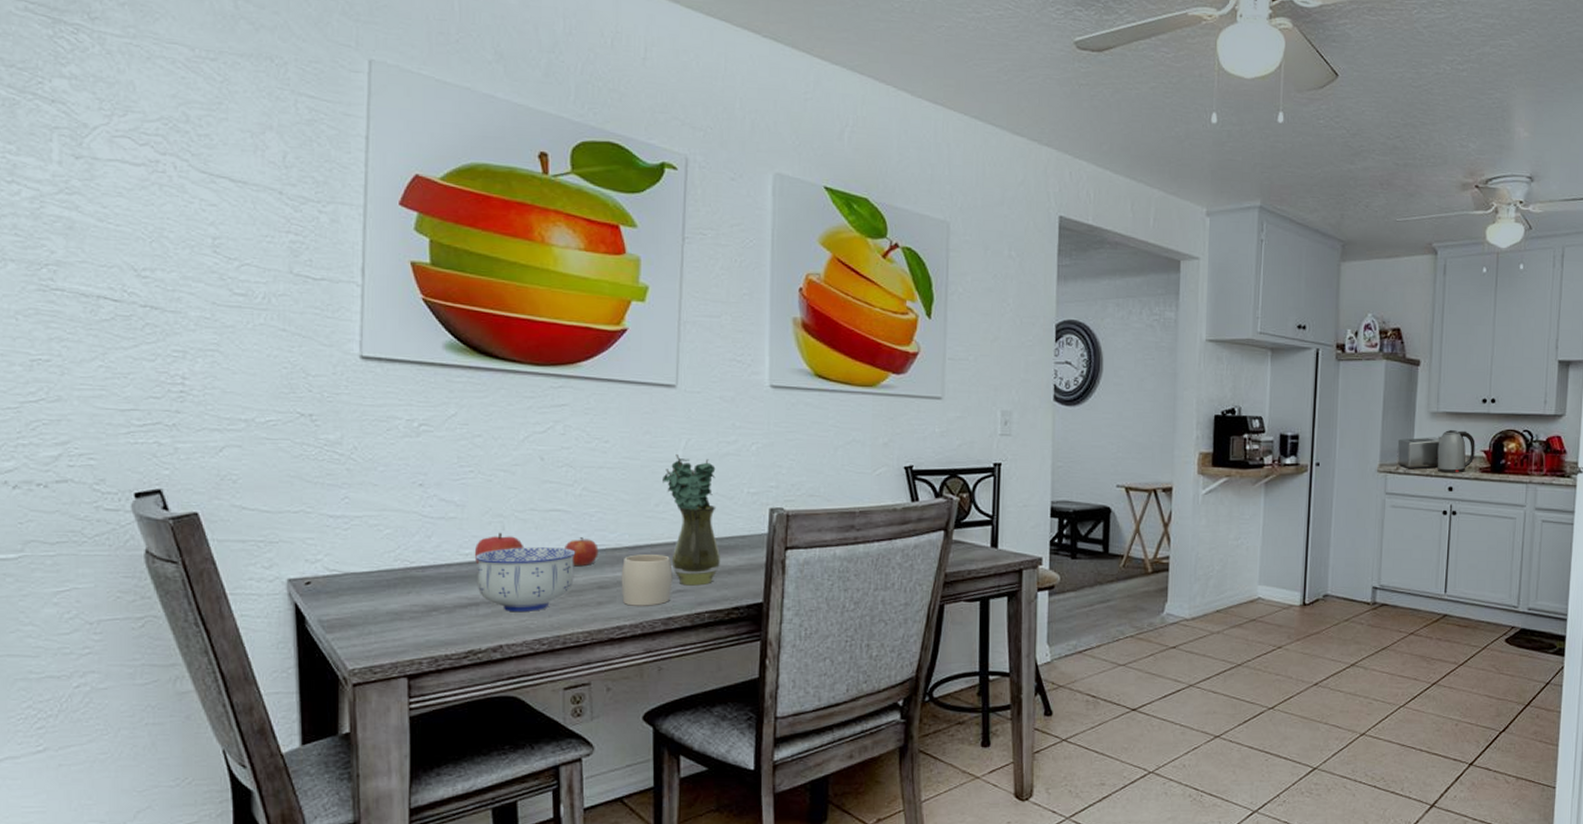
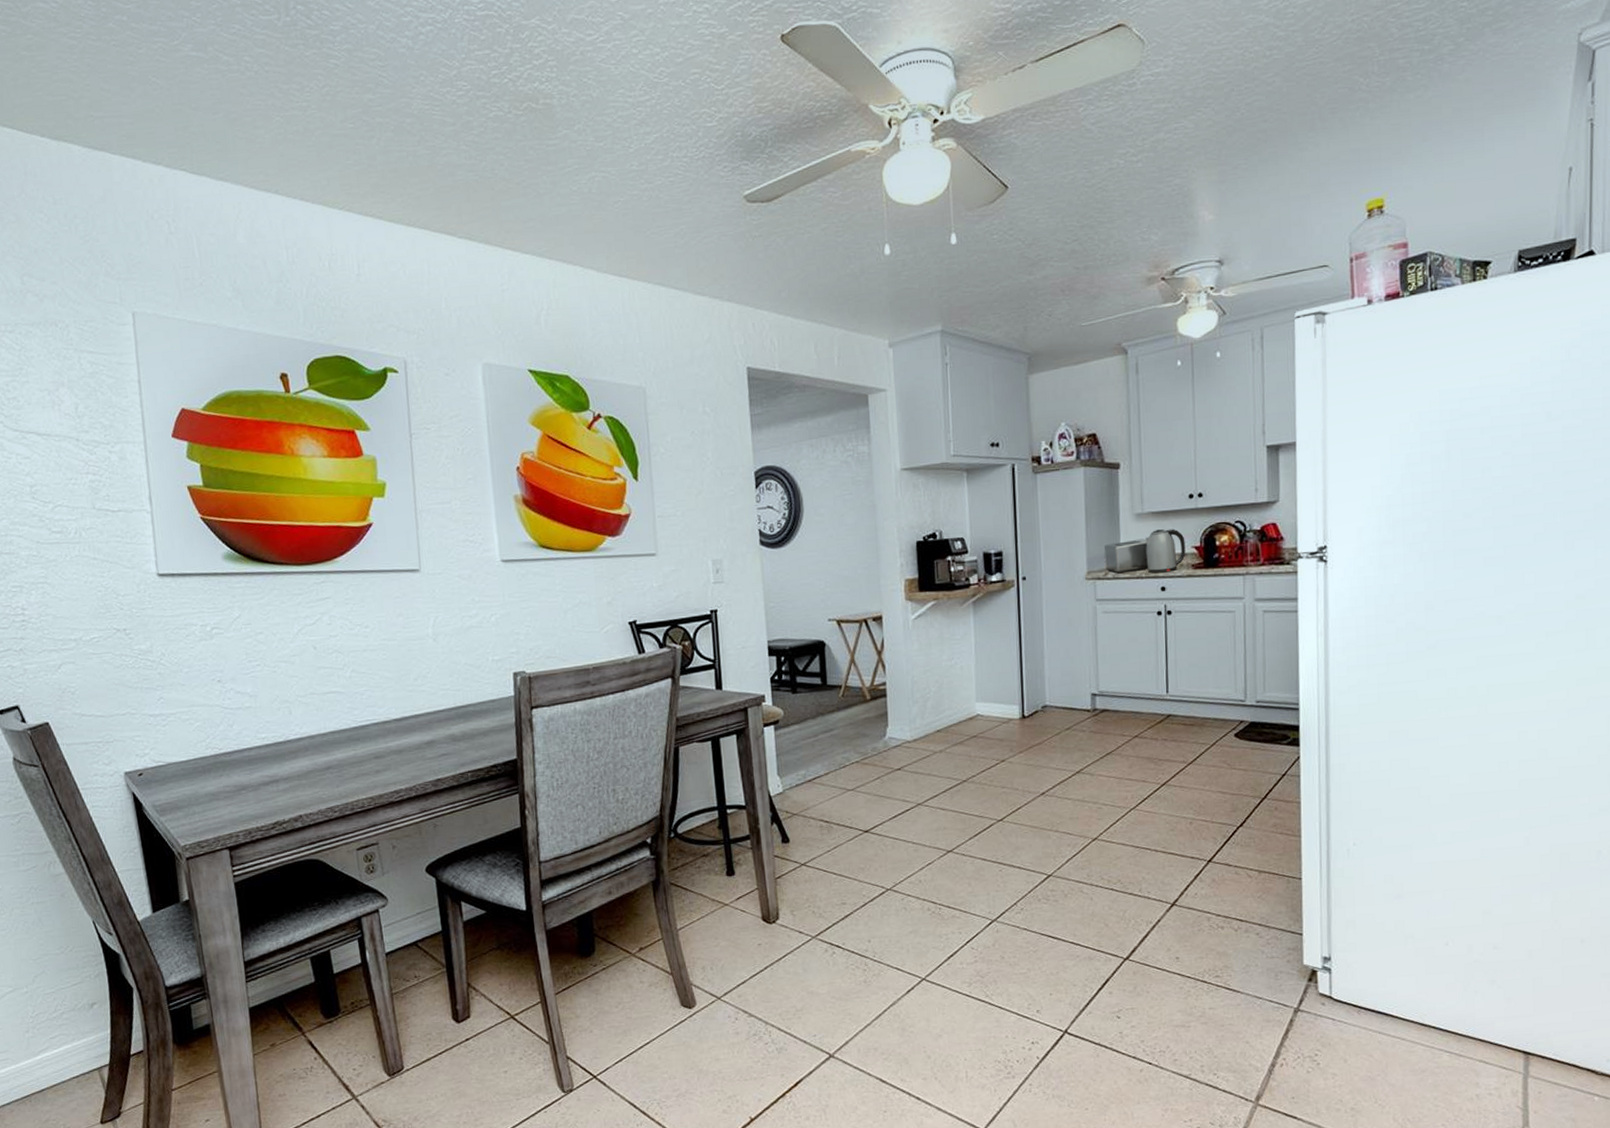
fruit: present [474,532,525,565] -> none [269,716,310,747]
bowl: present [475,547,576,613] -> none [270,725,354,786]
fruit: present [565,537,599,567] -> none [342,714,372,741]
mug: present [621,554,673,606] -> none [392,723,437,772]
vase: present [663,454,720,586] -> none [418,632,476,750]

